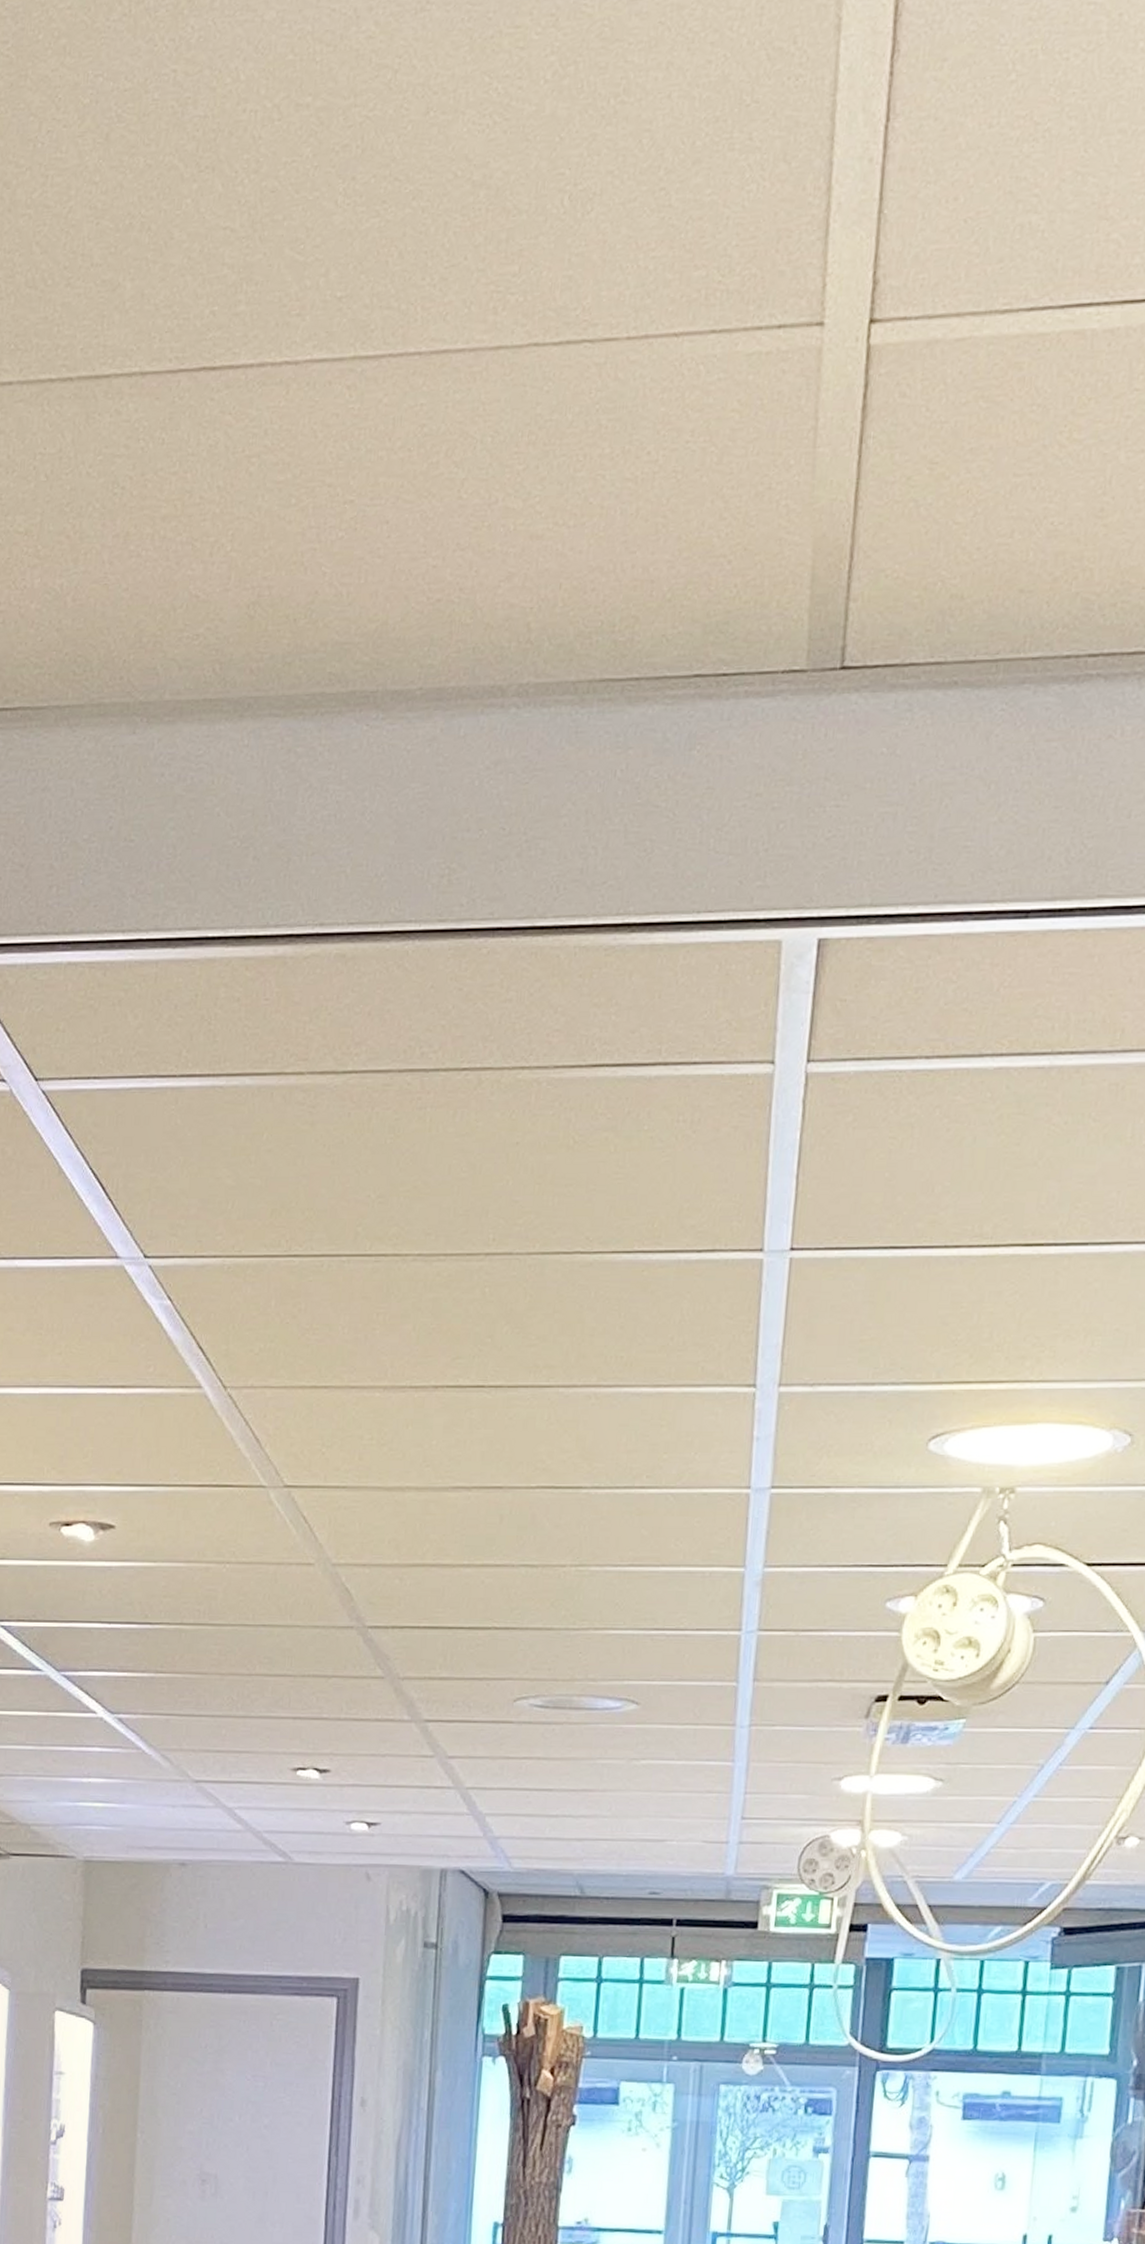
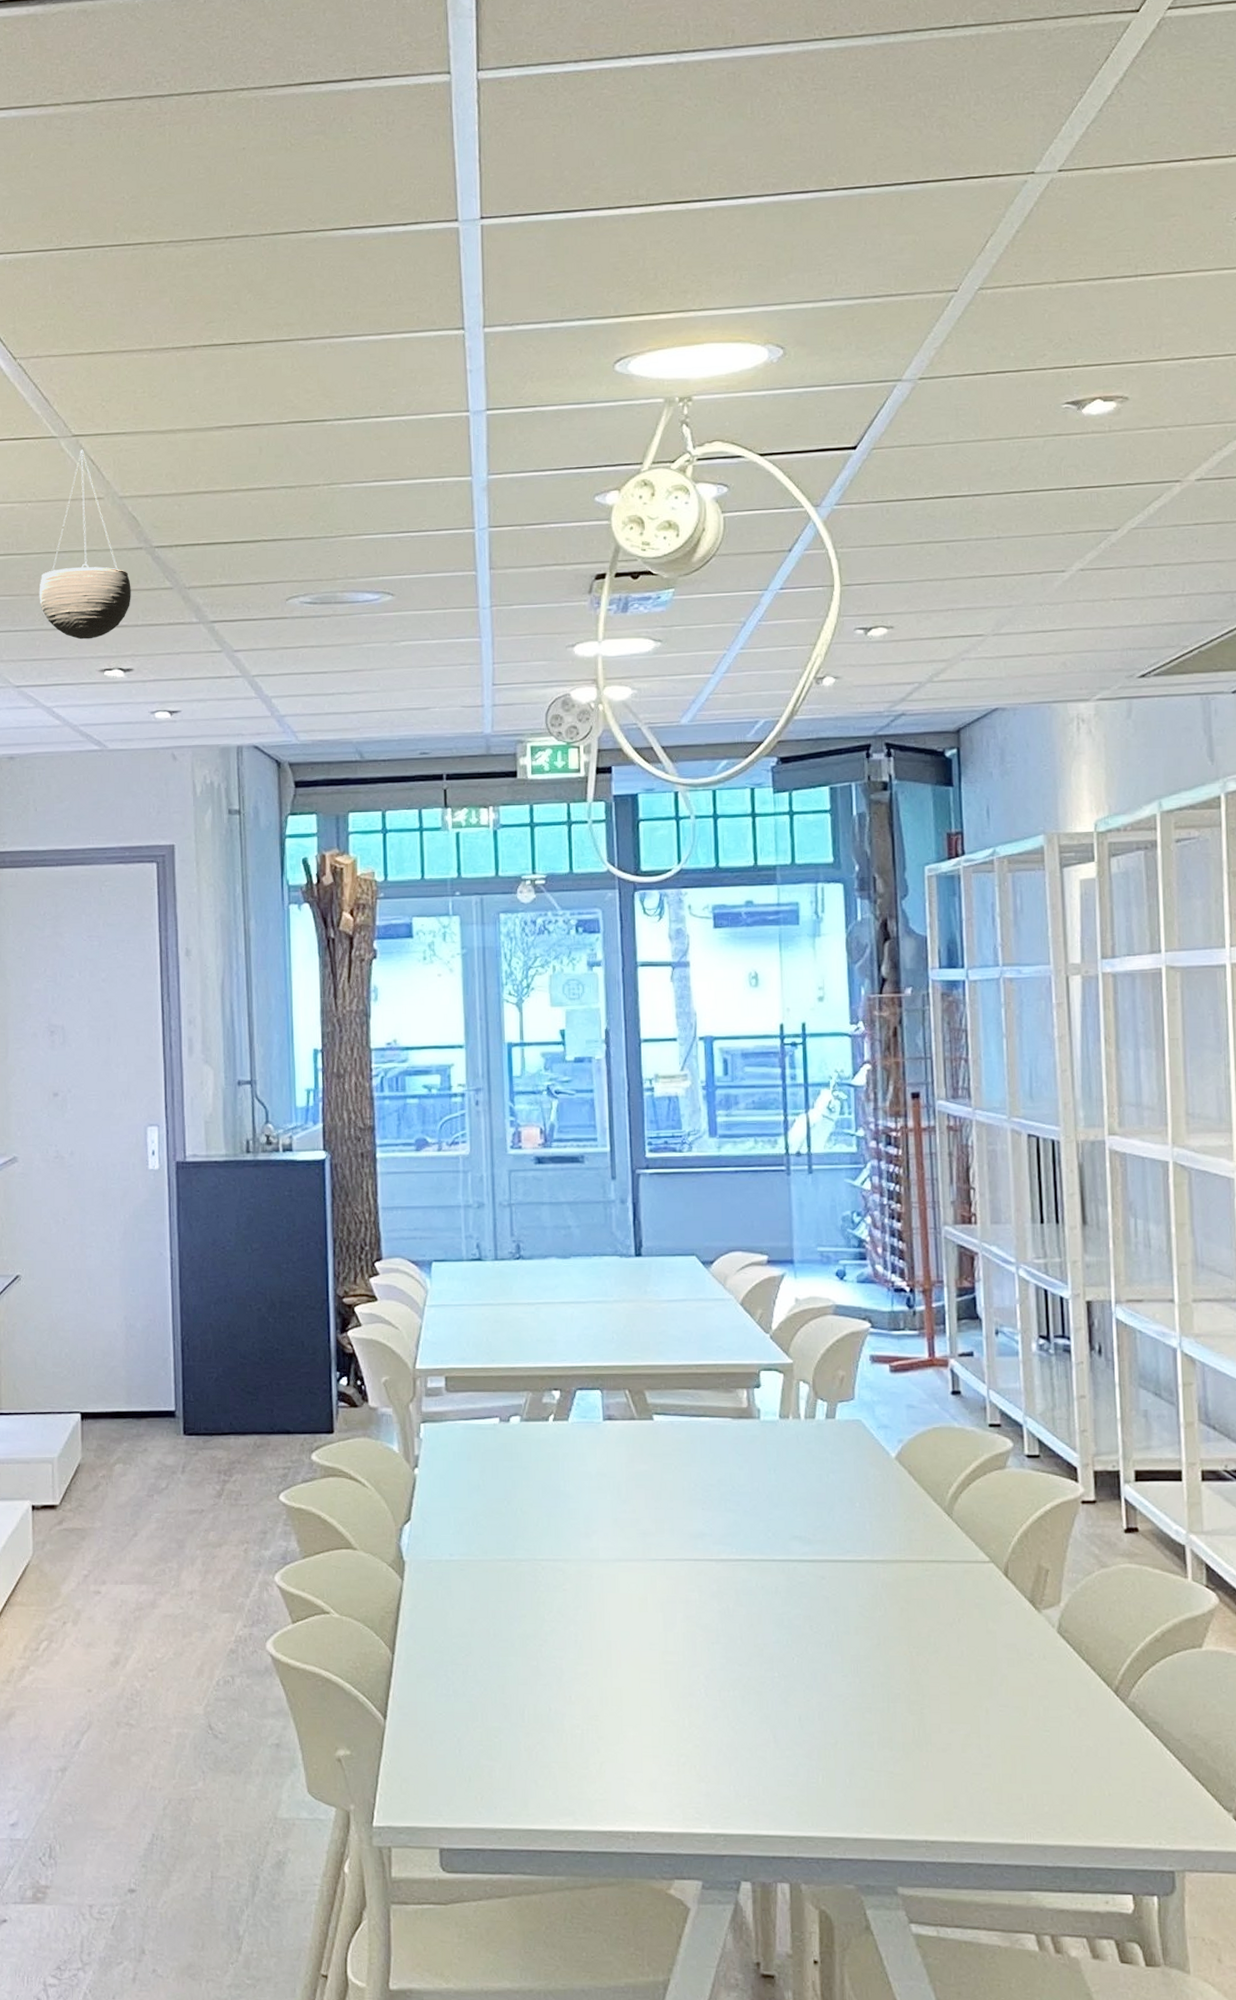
hanging planter: none [229,1504,337,1732] -> present [39,449,131,640]

